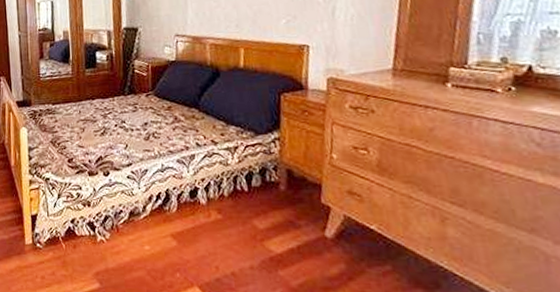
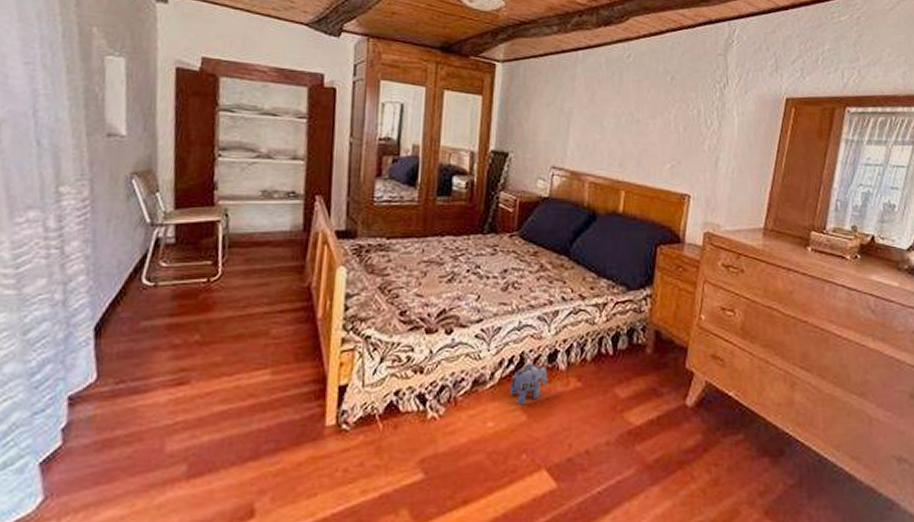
plush toy: none [159,198,192,233] -> present [510,362,548,405]

